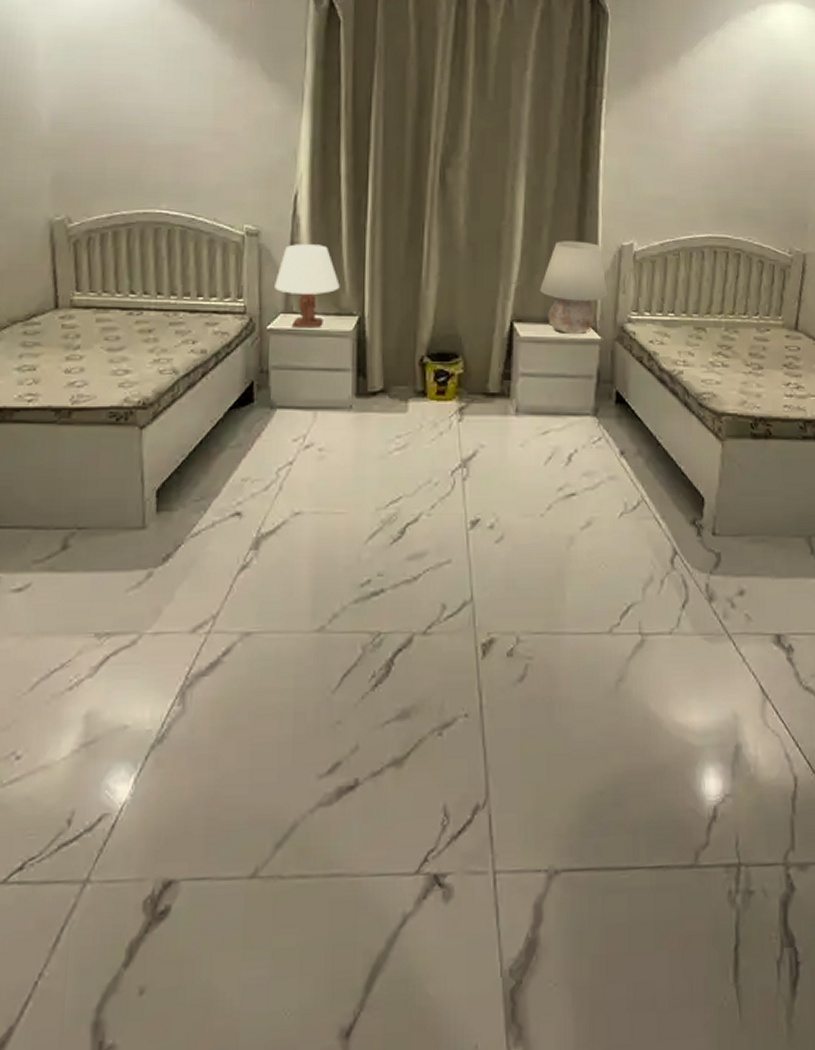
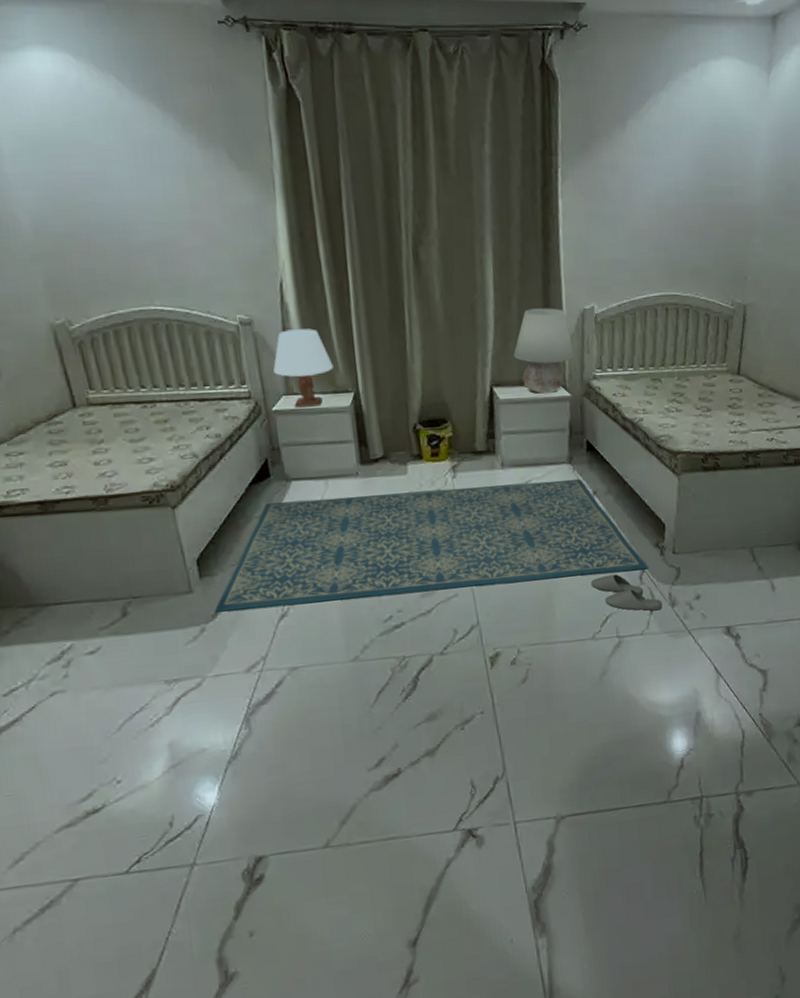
rug: none [168,431,682,555] -> present [215,478,648,613]
slippers: none [611,554,697,605] -> present [590,574,663,611]

